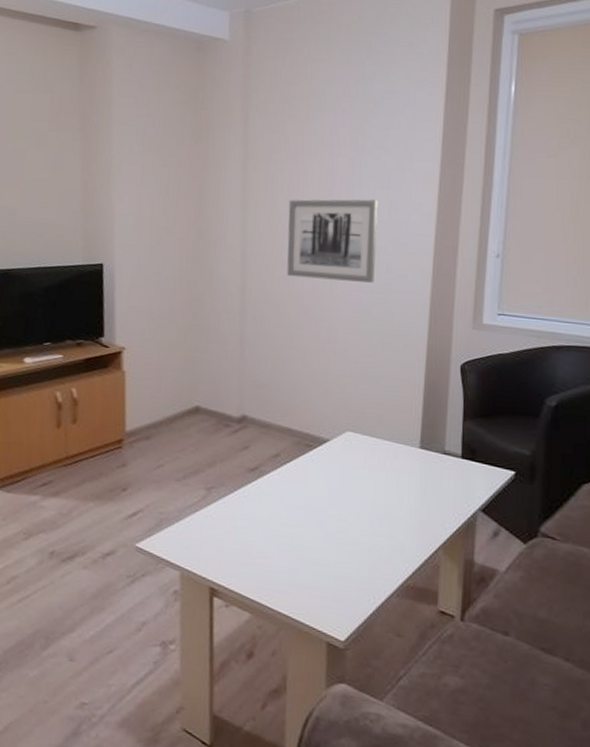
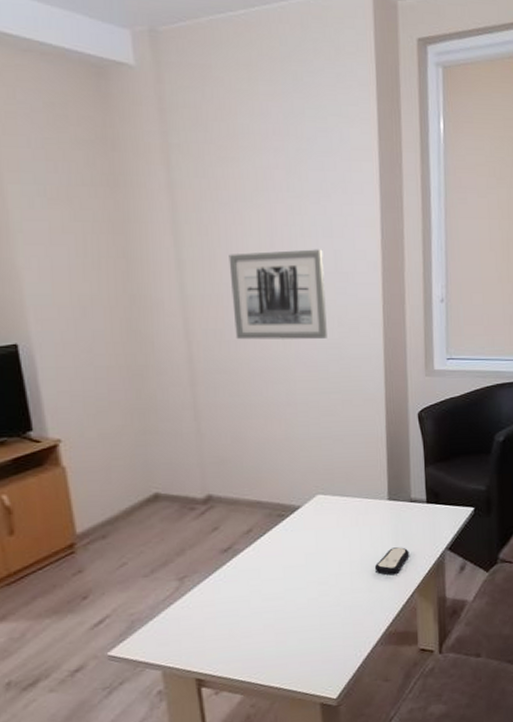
remote control: none [398,498,438,525] -> present [374,547,409,575]

